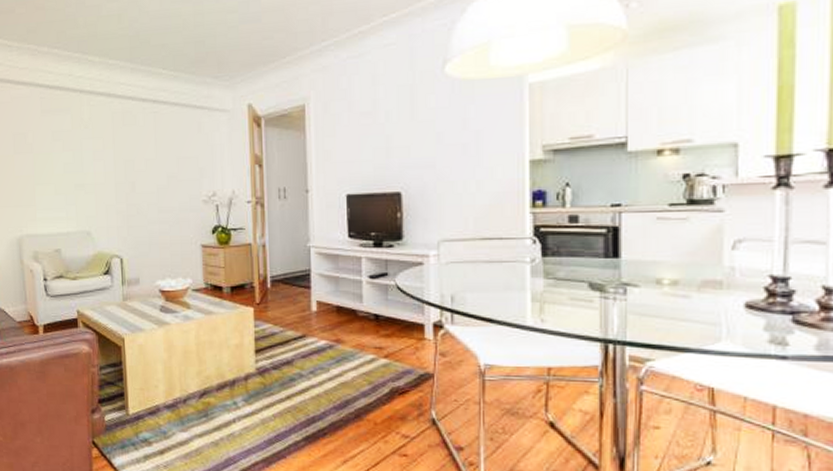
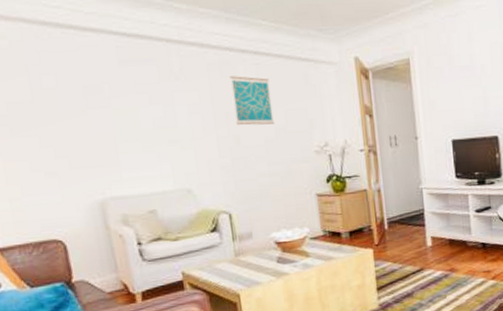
wall art: none [130,124,167,173] -> present [229,76,274,125]

